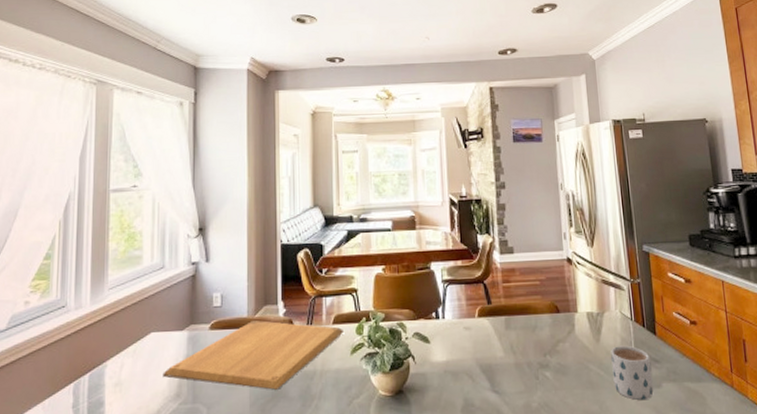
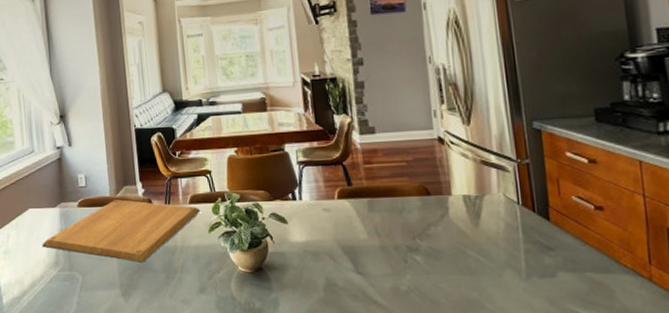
mug: present [611,345,654,401] -> none [492,231,547,290]

